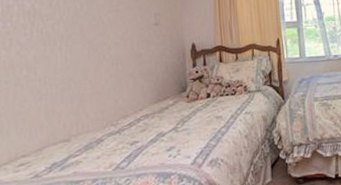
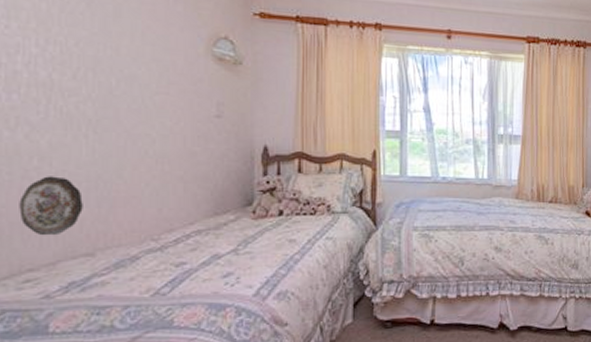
decorative plate: none [14,81,60,129] -> present [19,176,83,236]

